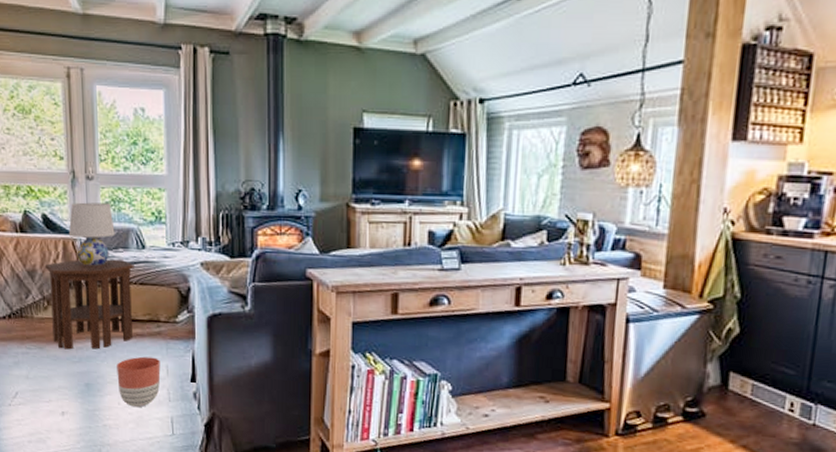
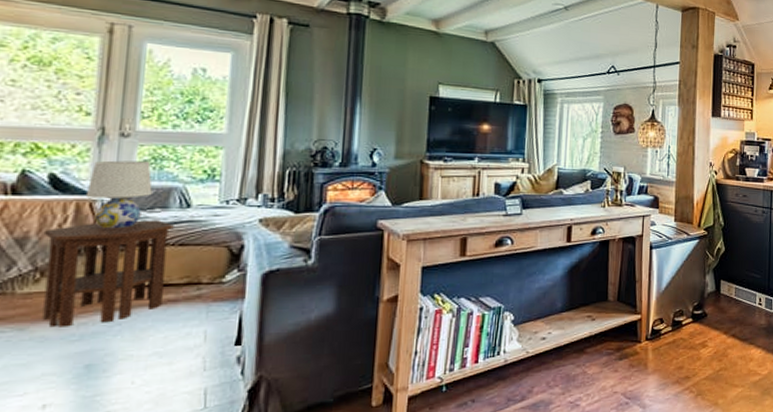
planter: present [117,356,161,408] -> none [133,324,197,384]

